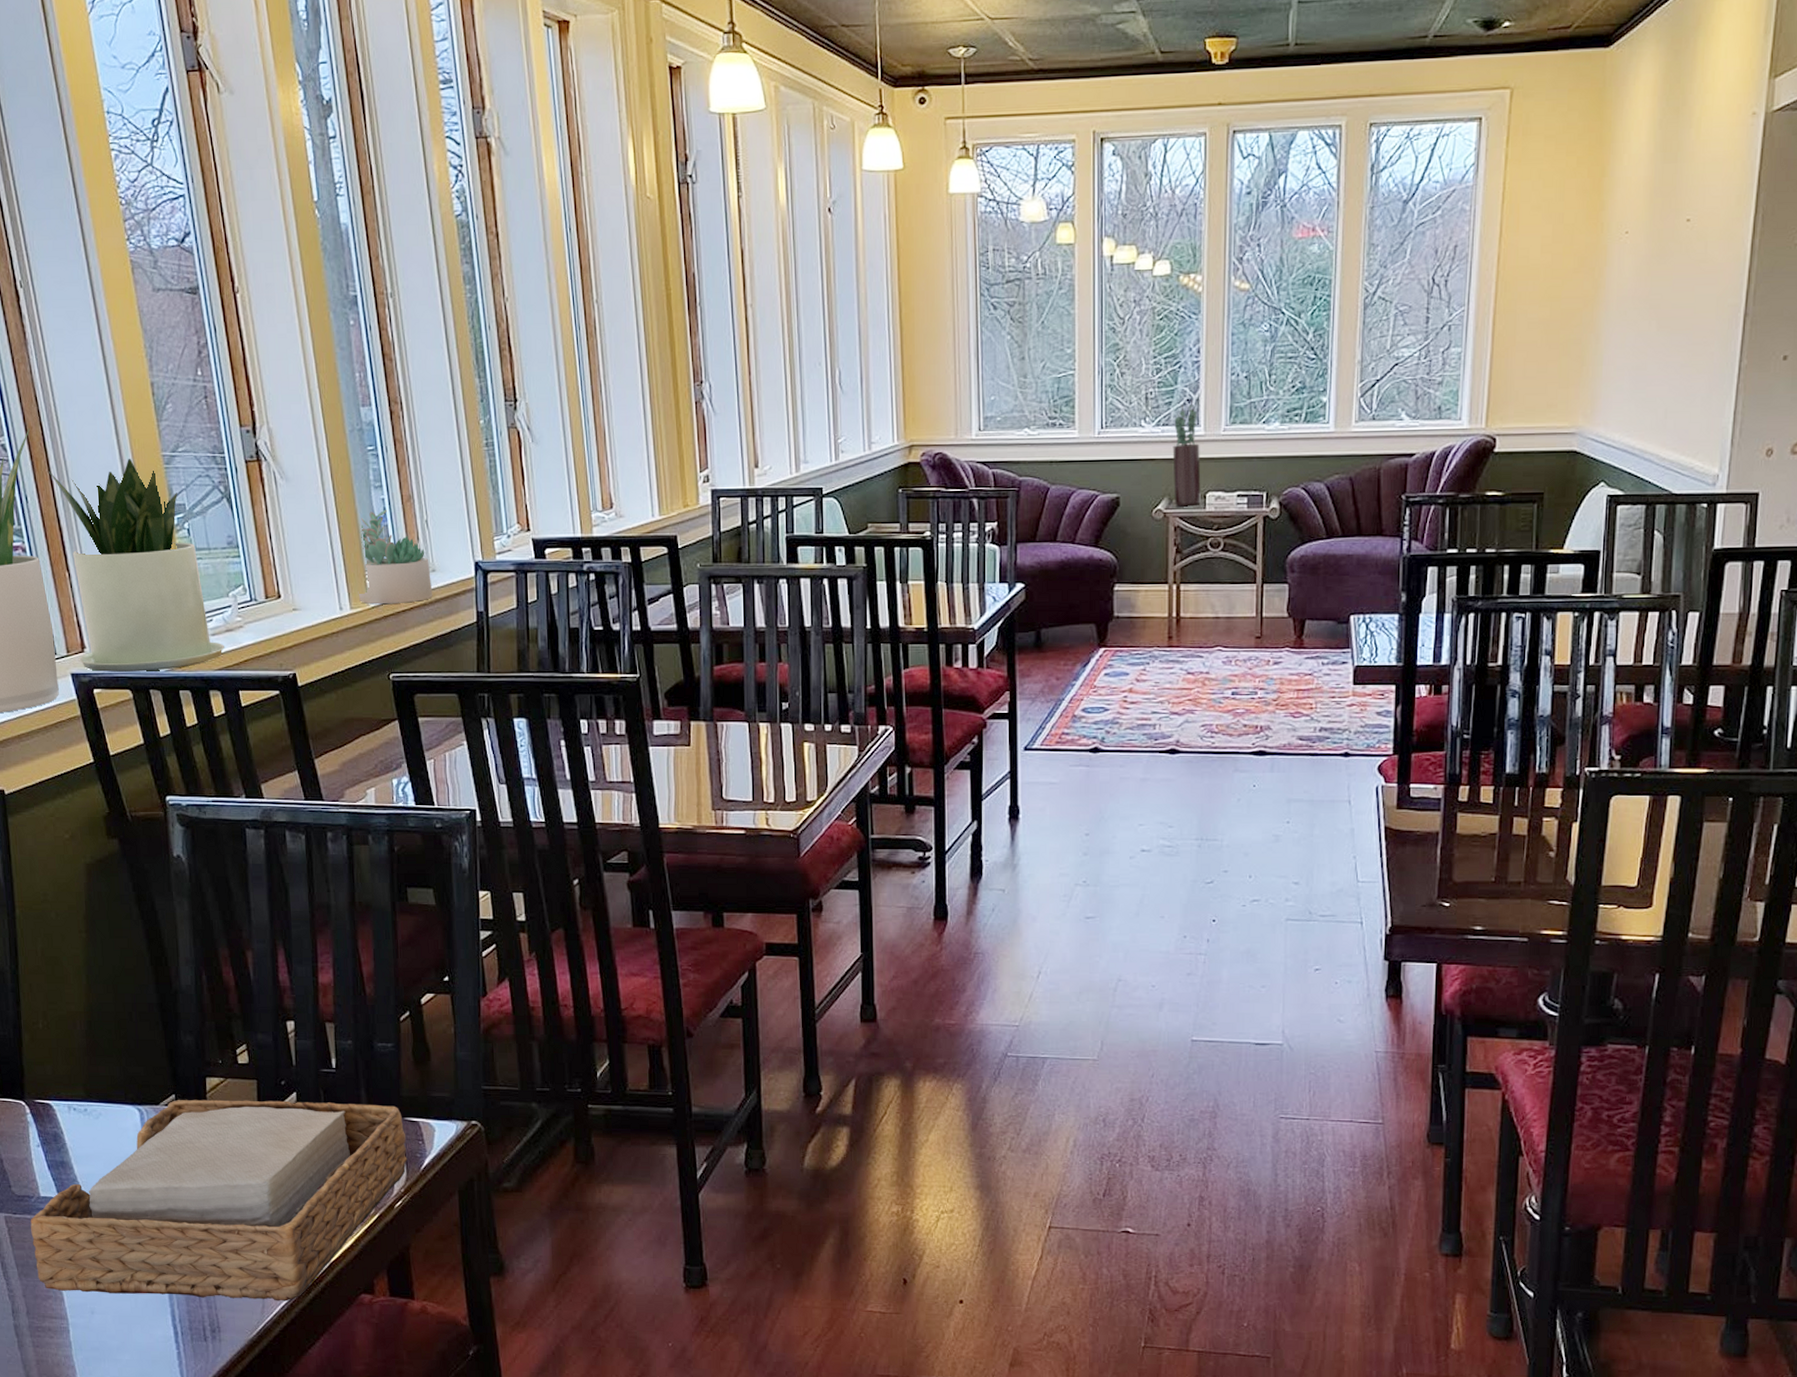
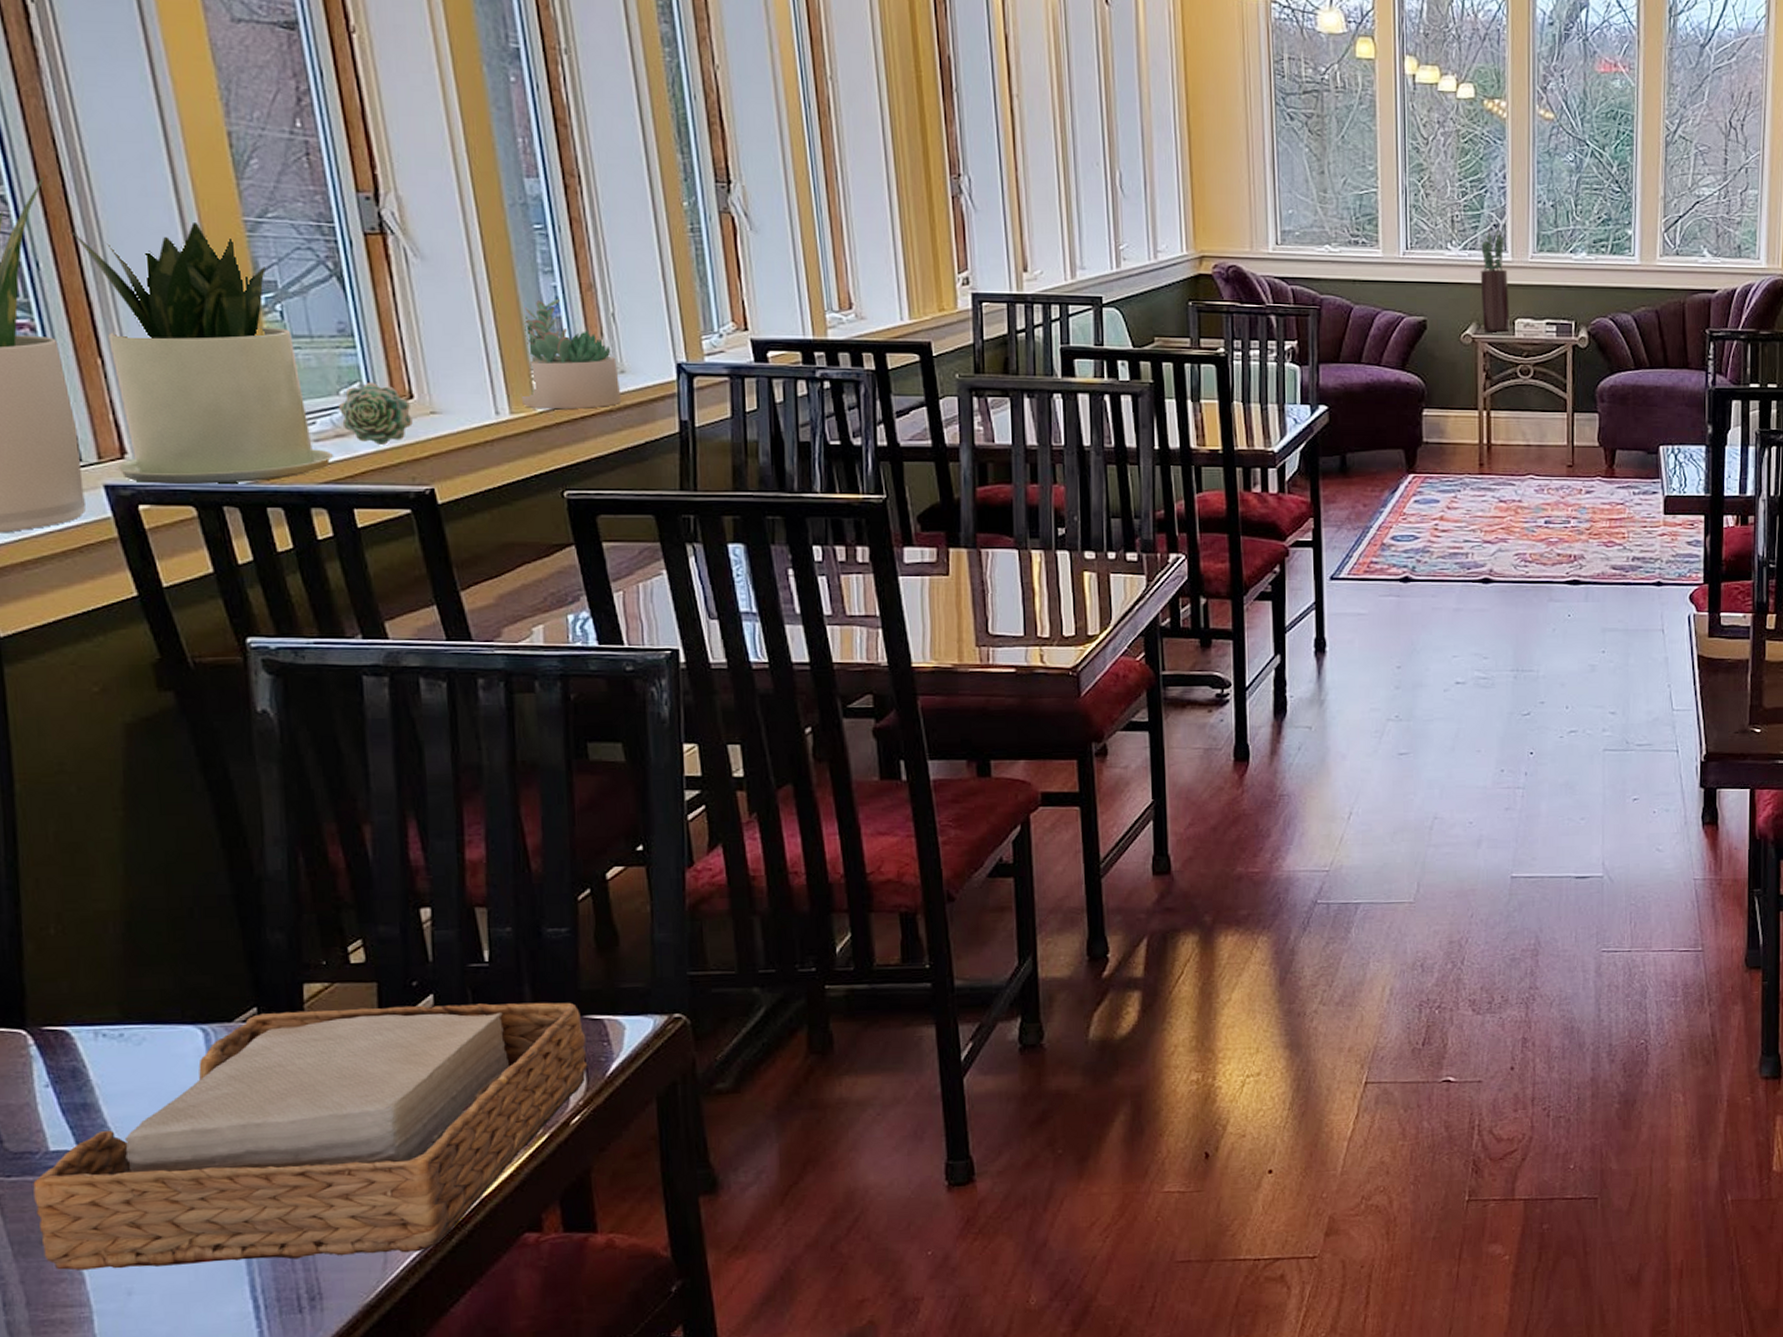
succulent plant: none [229,585,280,638] -> present [339,381,413,446]

